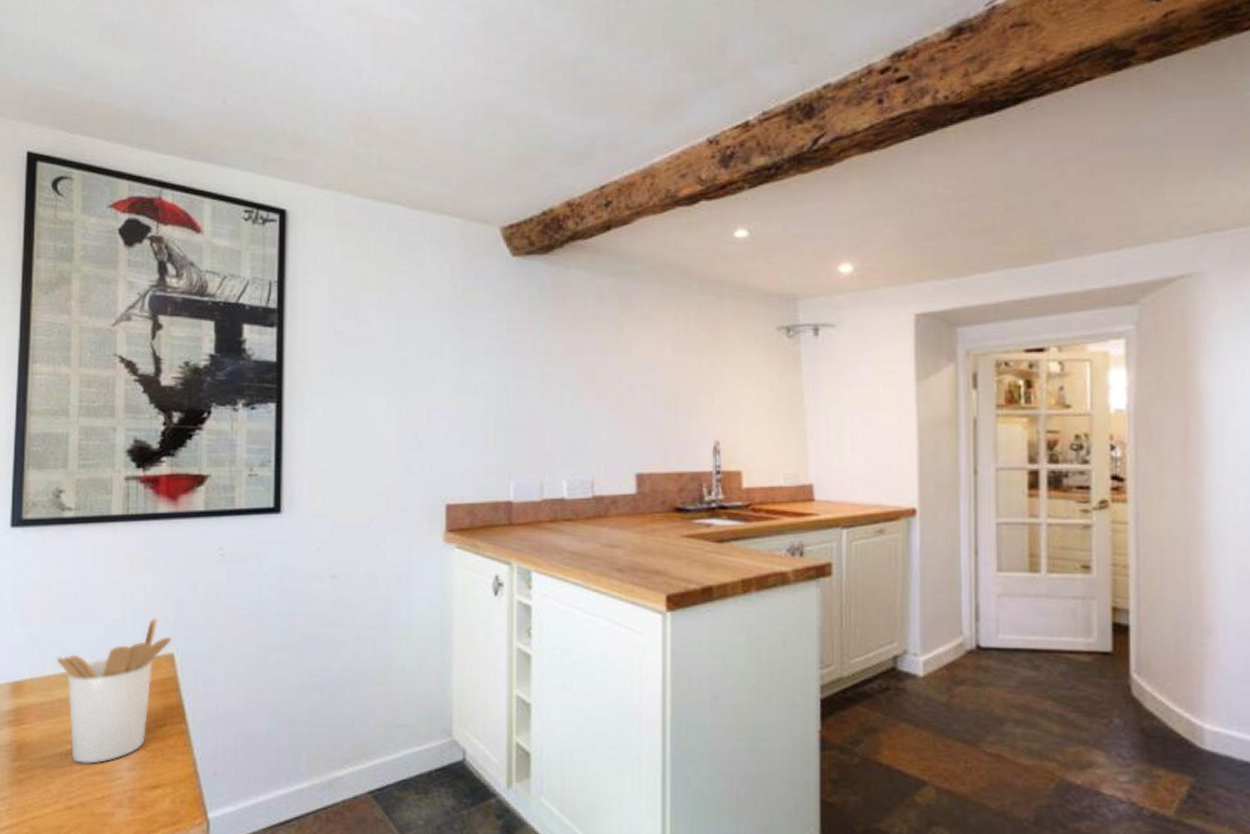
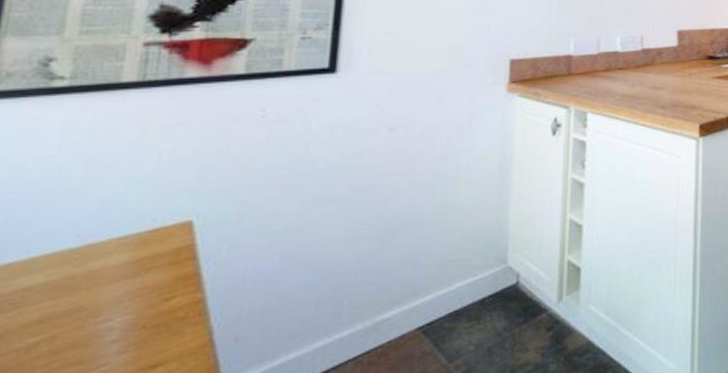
utensil holder: present [56,618,172,764] -> none [23,186,192,357]

